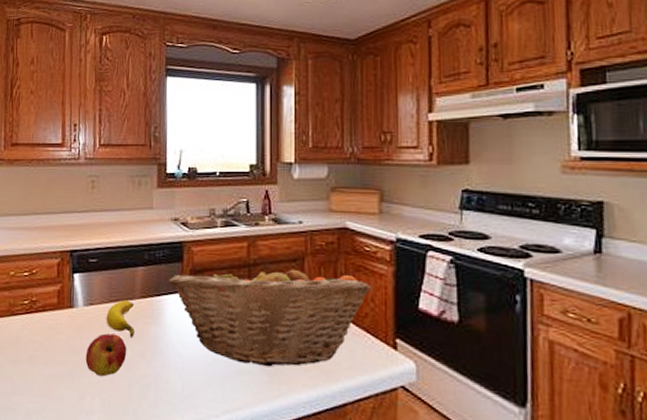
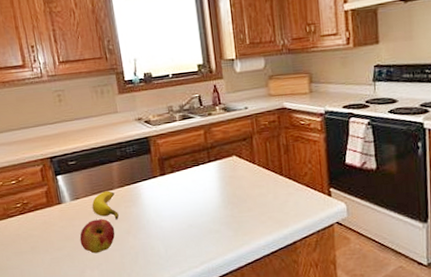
fruit basket: present [168,262,370,367] -> none [140,143,307,225]

